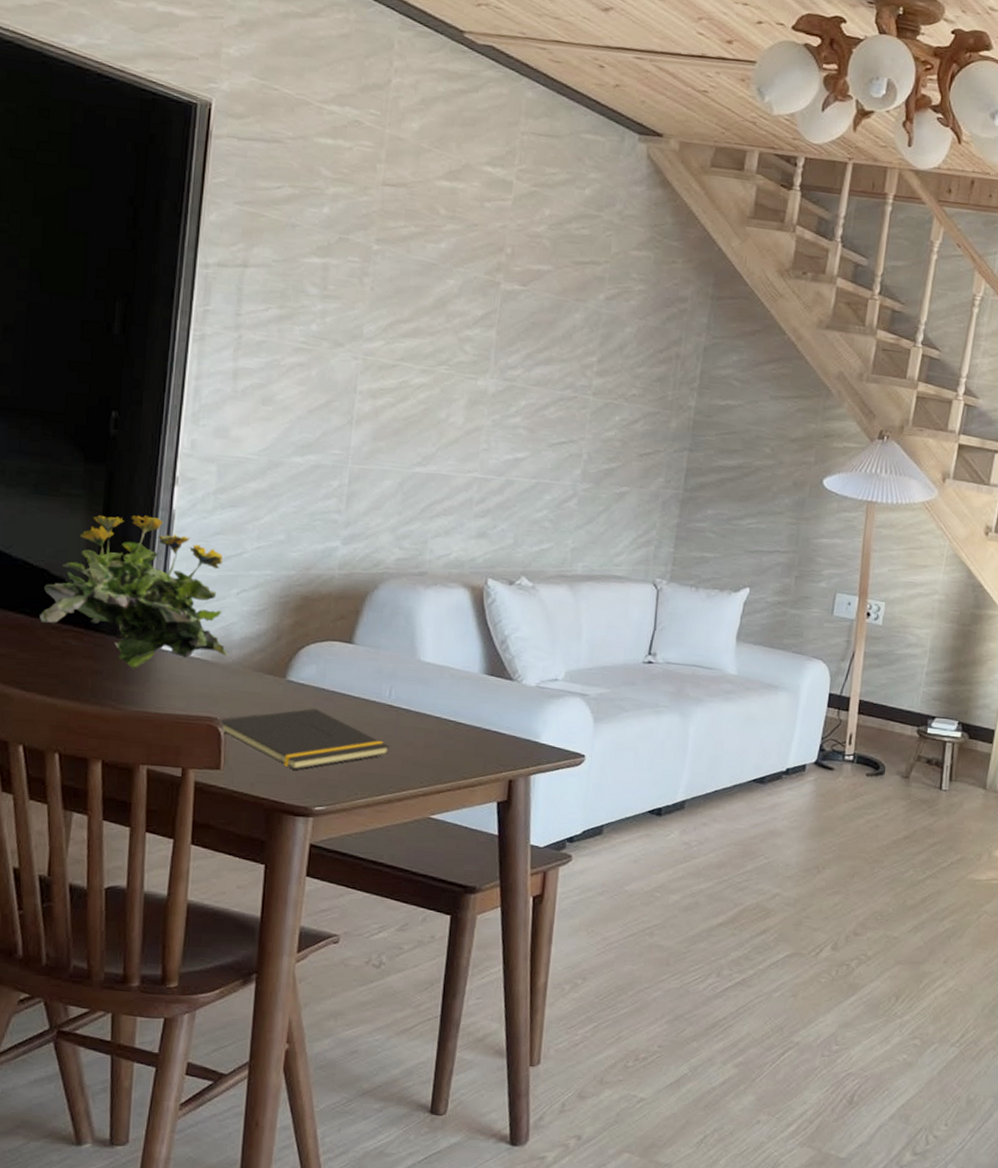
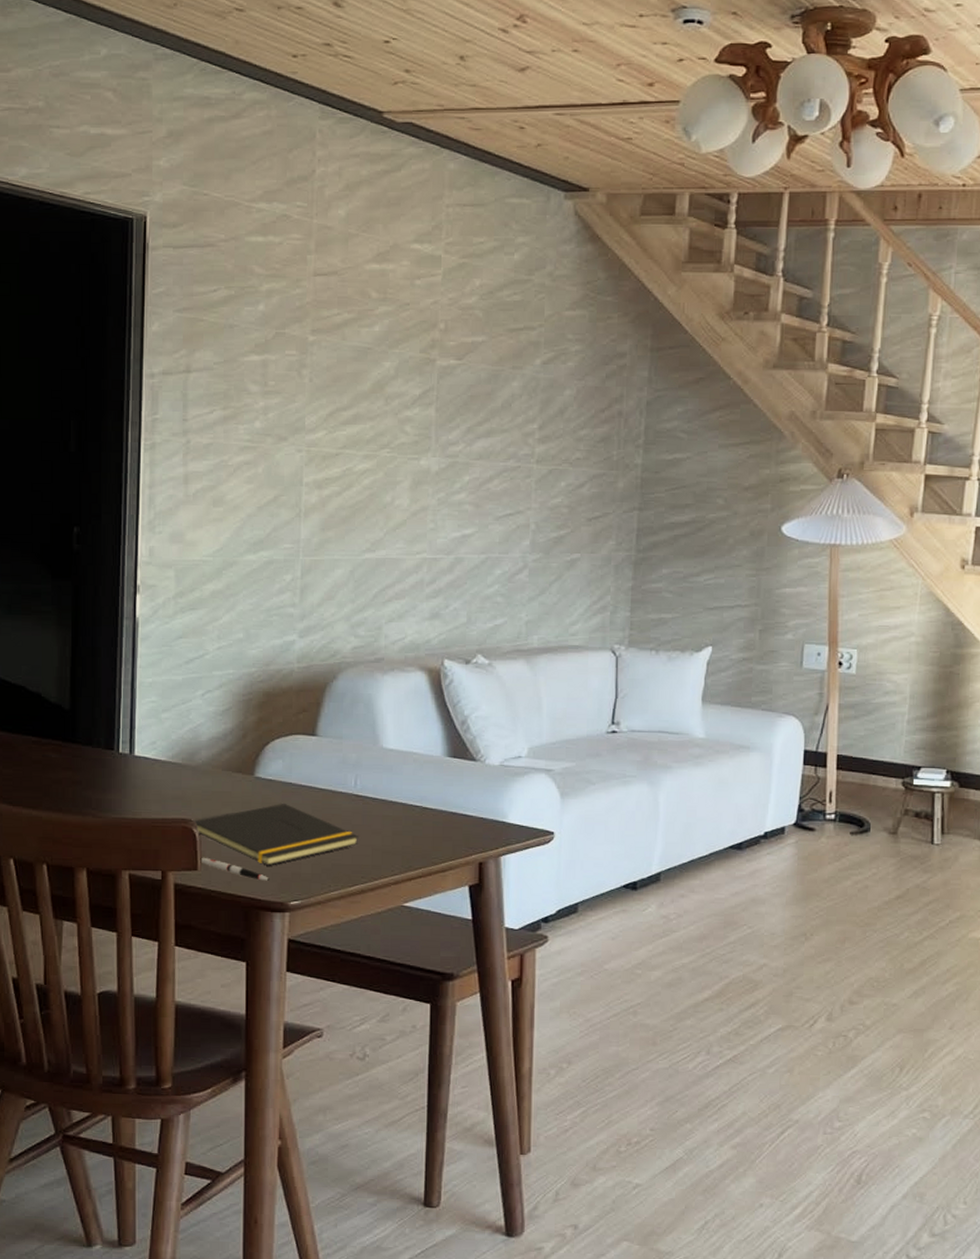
flowering plant: present [40,515,229,670] -> none [21,626,198,777]
pen: none [225,756,295,785] -> present [201,857,270,881]

